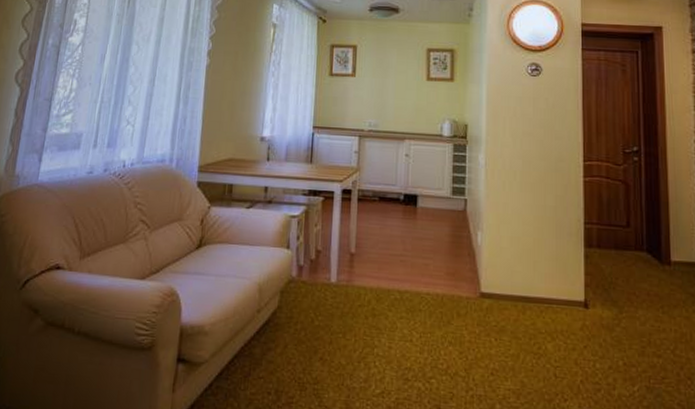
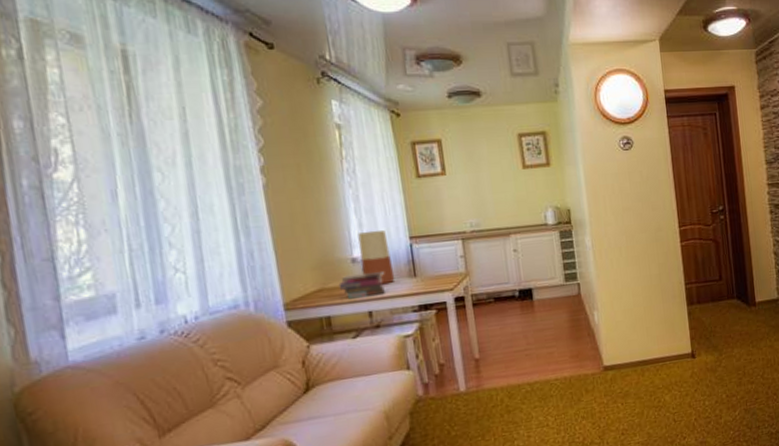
books: none [245,150,286,174] -> present [338,270,385,299]
vase: none [268,115,295,165] -> present [358,230,395,285]

